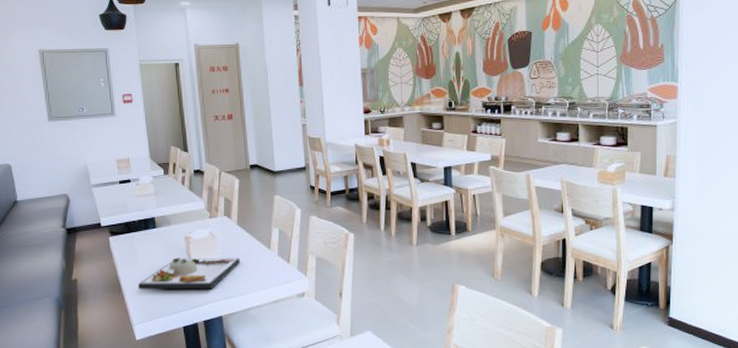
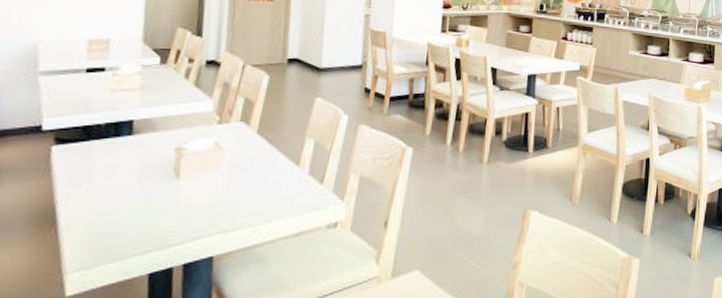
dinner plate: present [137,257,241,290] -> none [84,176,254,222]

